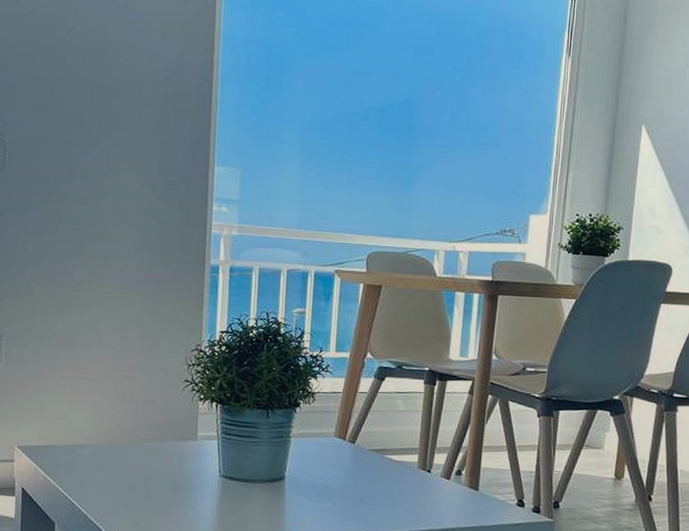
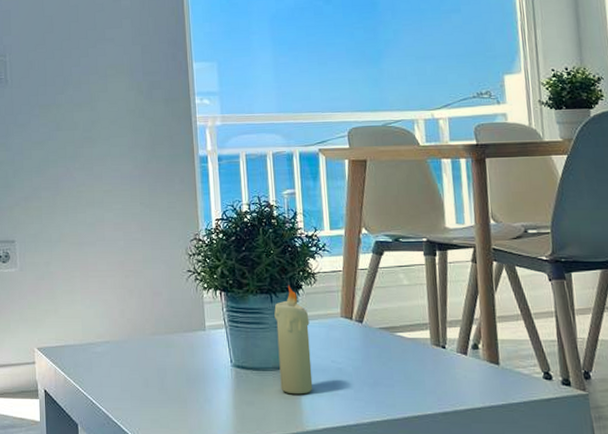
candle: none [266,402,303,507] -> present [274,285,313,395]

